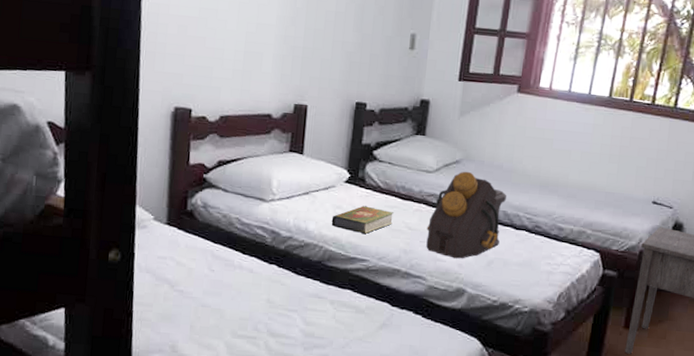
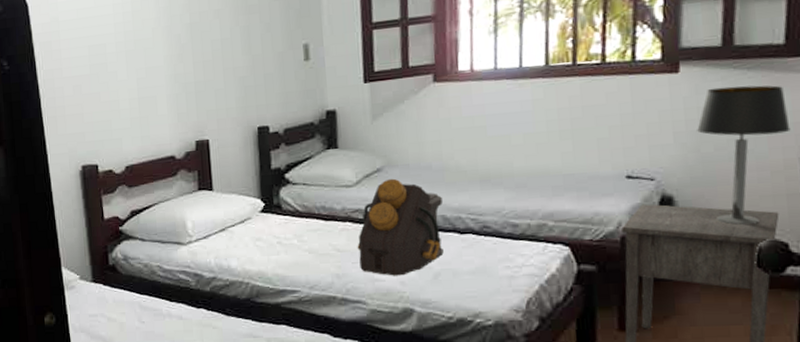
book: present [331,205,393,234] -> none [253,233,318,263]

